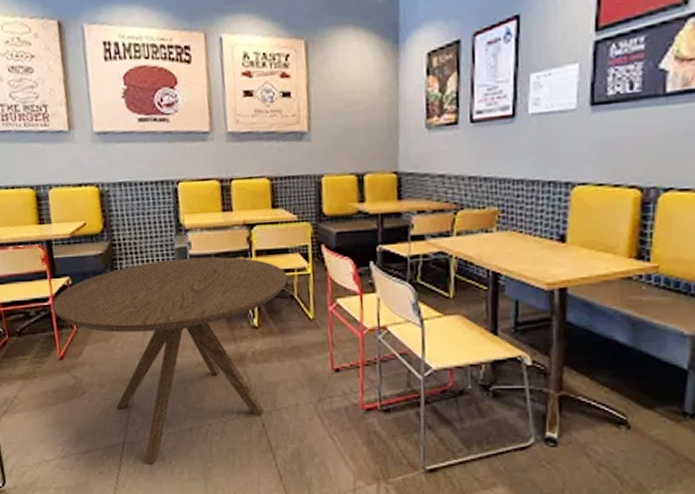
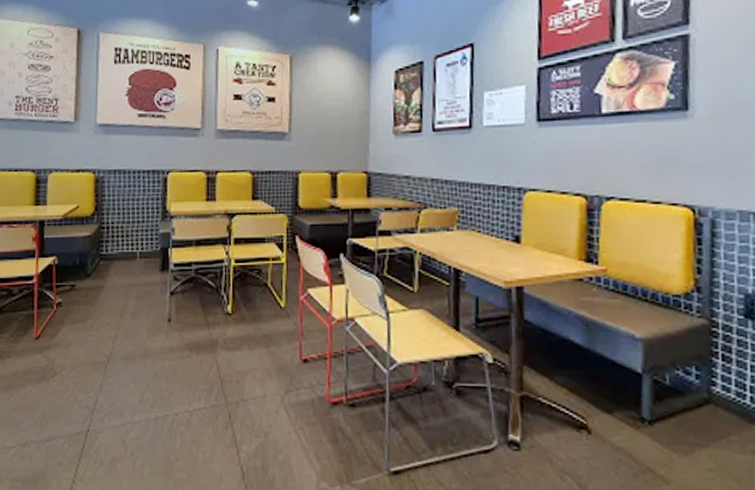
dining table: present [52,257,288,465] -> none [36,242,262,456]

